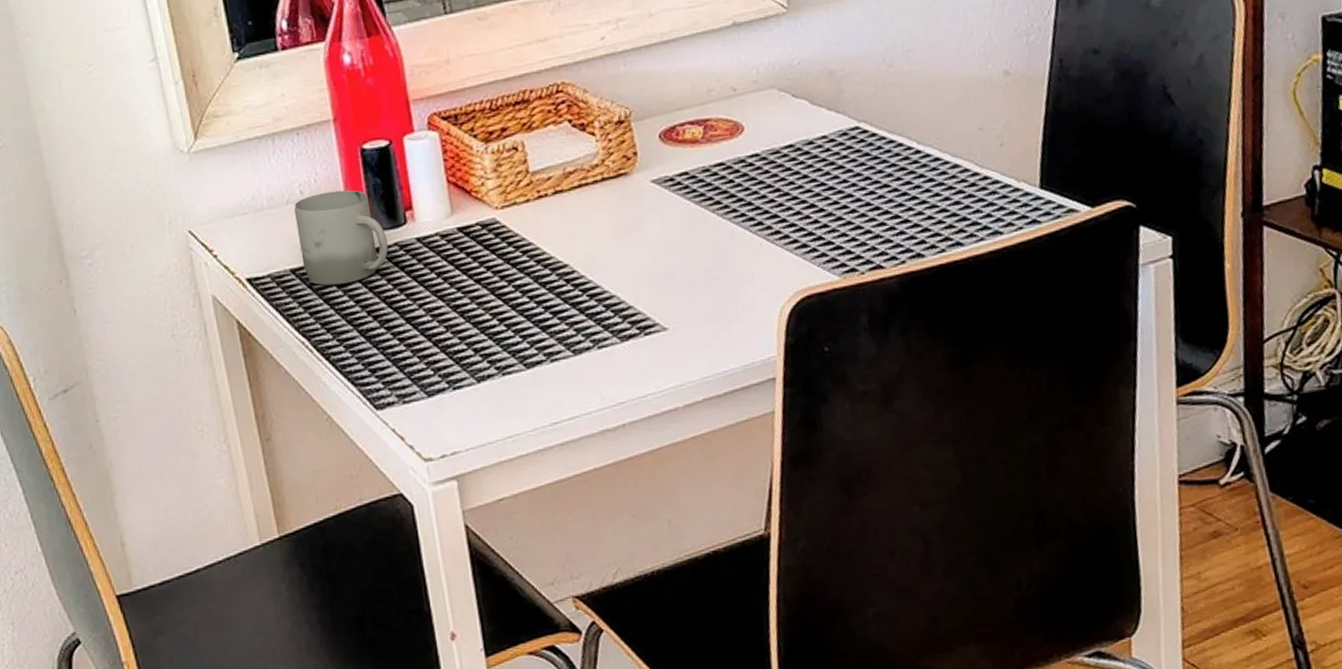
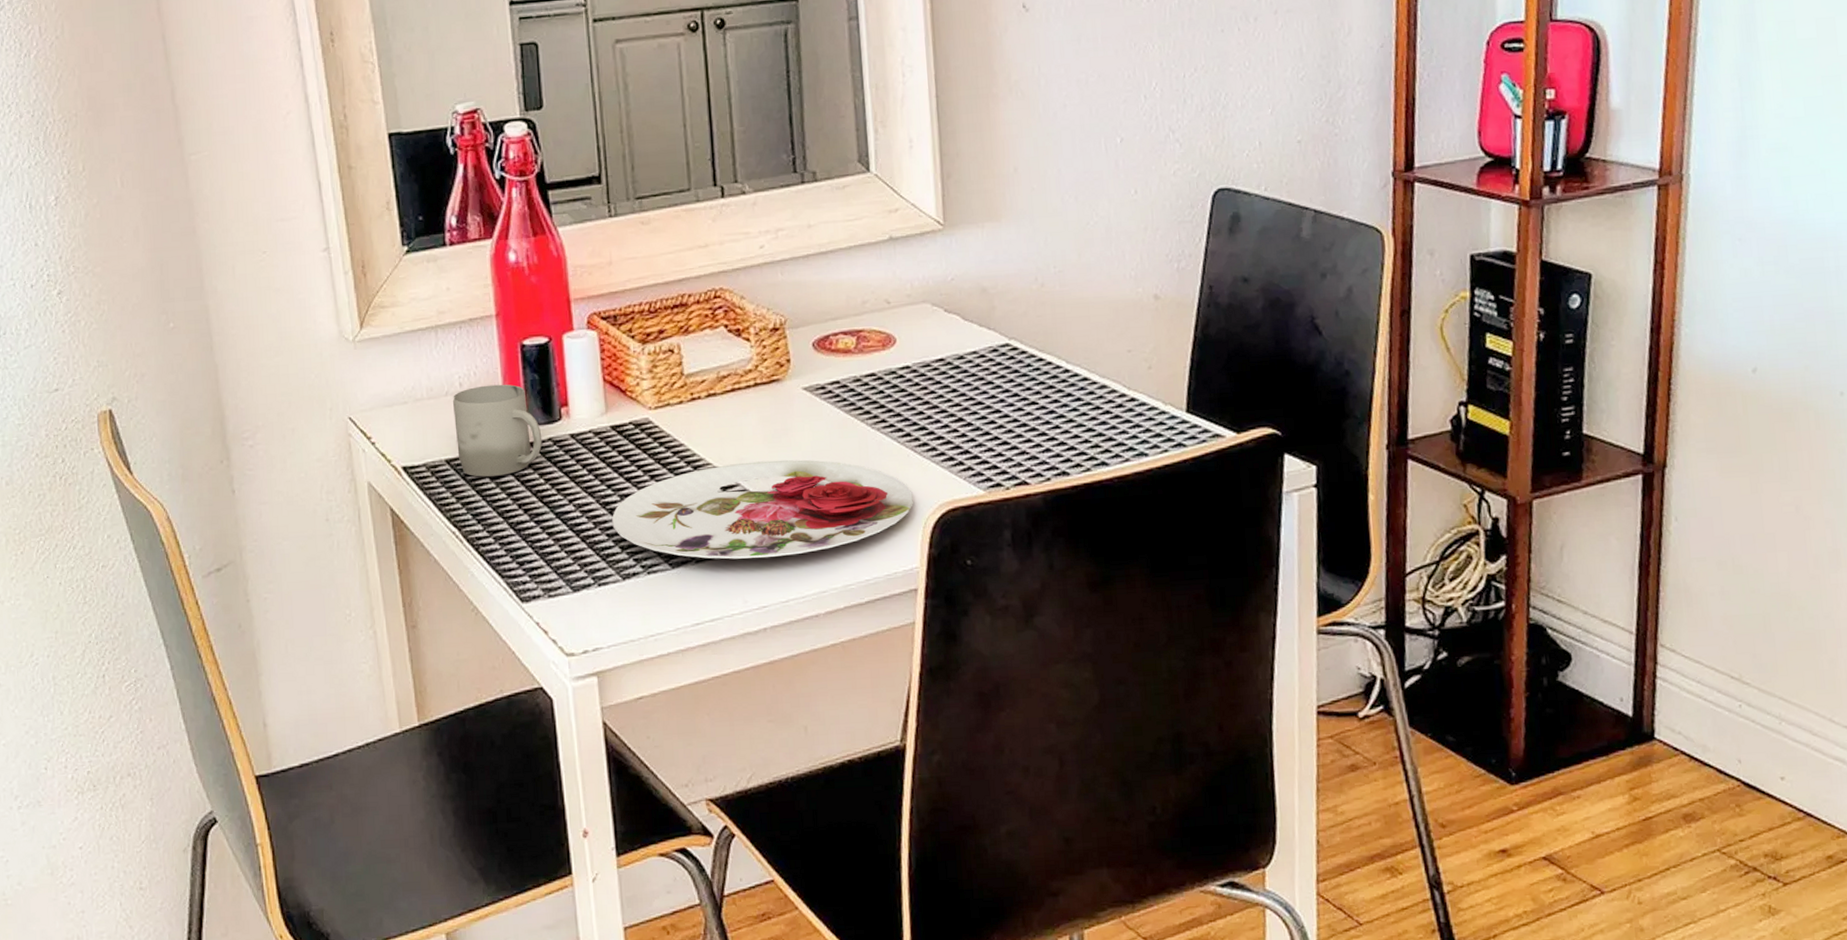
plate: none [462,253,768,358] -> present [611,459,913,559]

